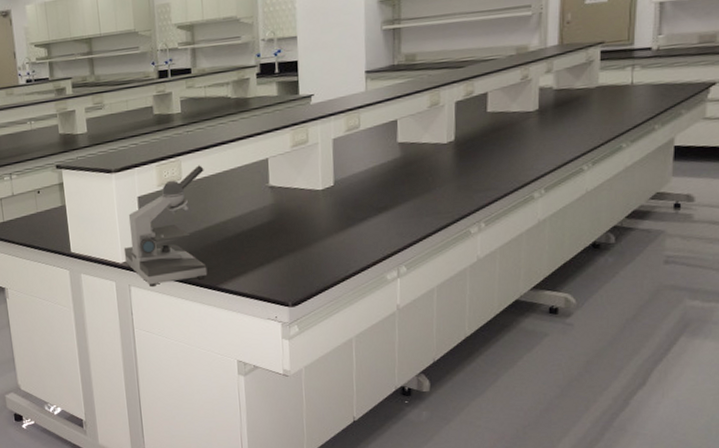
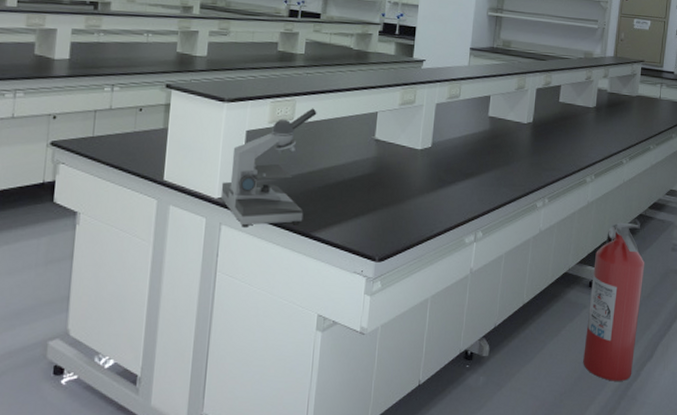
fire extinguisher: none [549,237,625,412] -> present [583,222,644,381]

